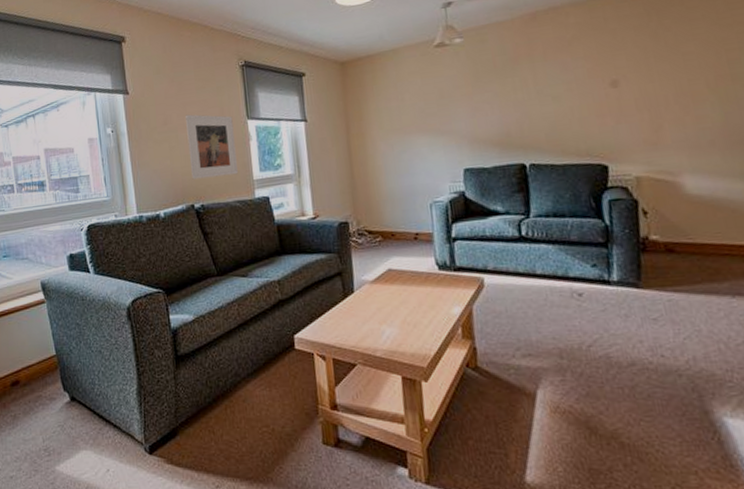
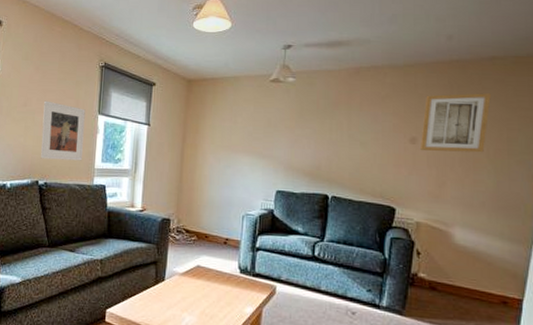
wall art: none [620,13,702,93] -> present [419,93,491,153]

